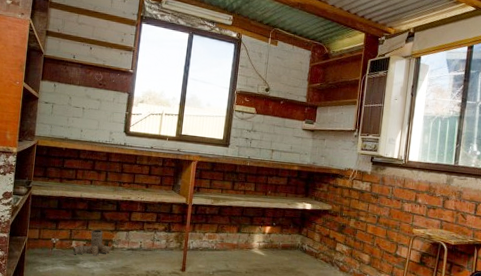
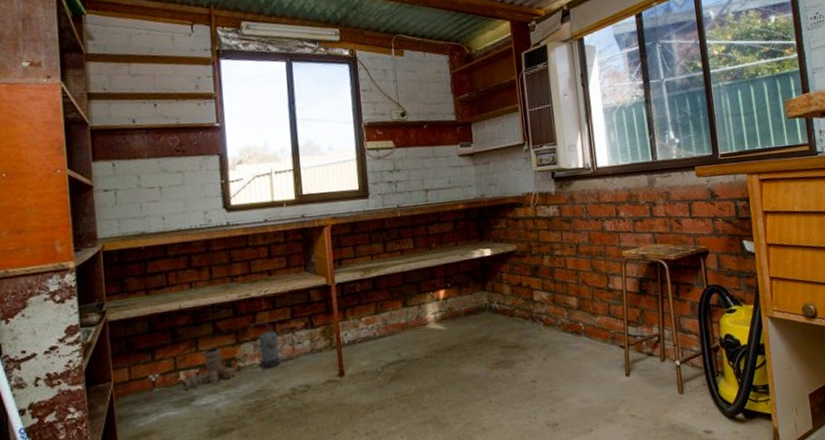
watering can: none [122,218,153,254] -> present [246,320,288,369]

